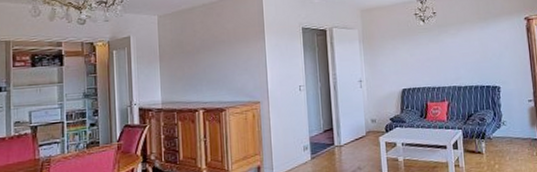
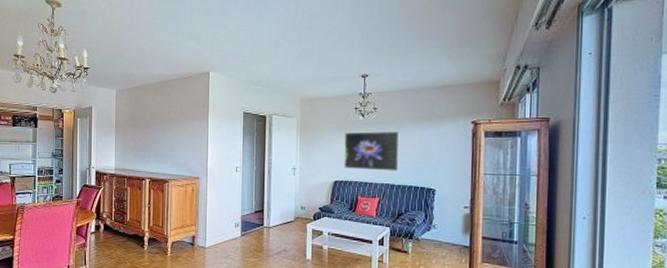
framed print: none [407,33,464,75] -> present [344,131,400,171]

